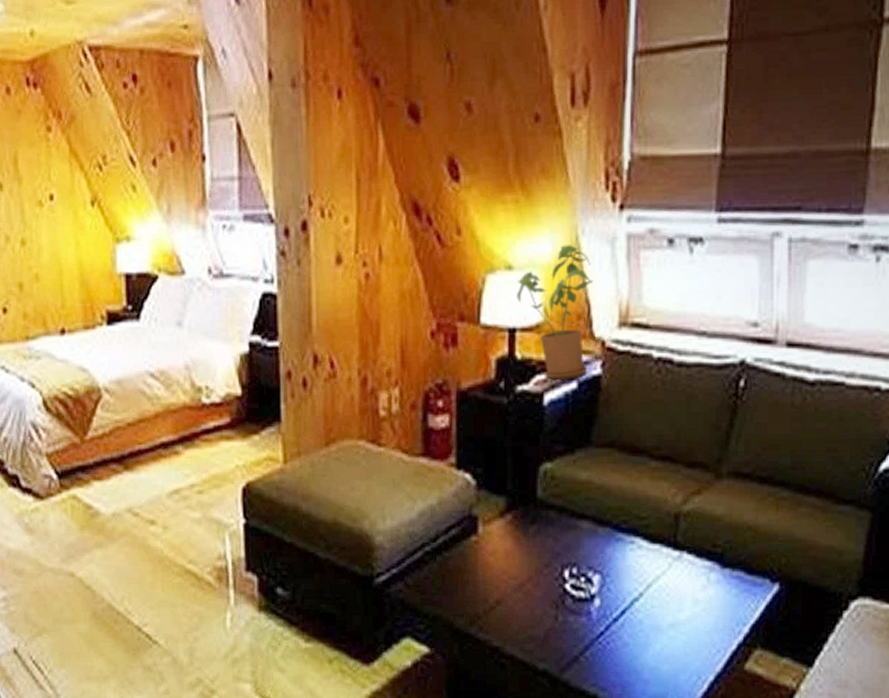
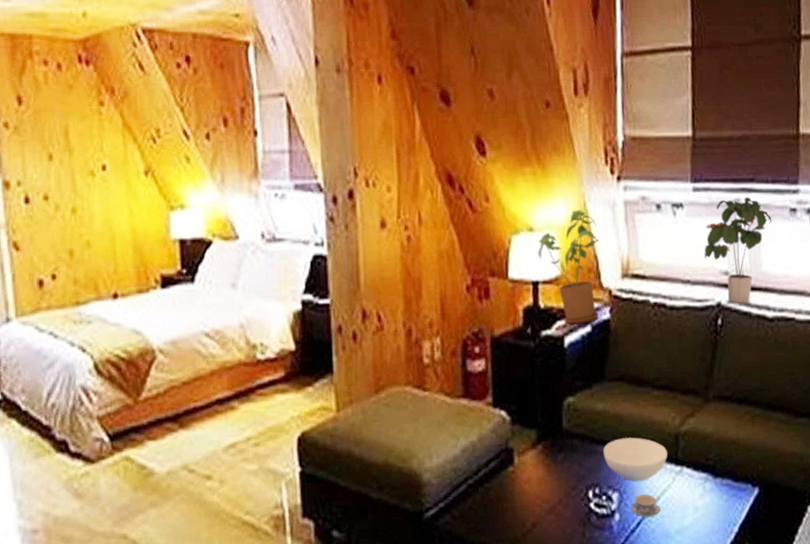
bowl: none [585,514,665,564] -> present [603,437,668,481]
teacup: none [614,578,651,606] -> present [630,493,660,517]
potted plant: none [727,229,823,362] -> present [704,196,772,303]

